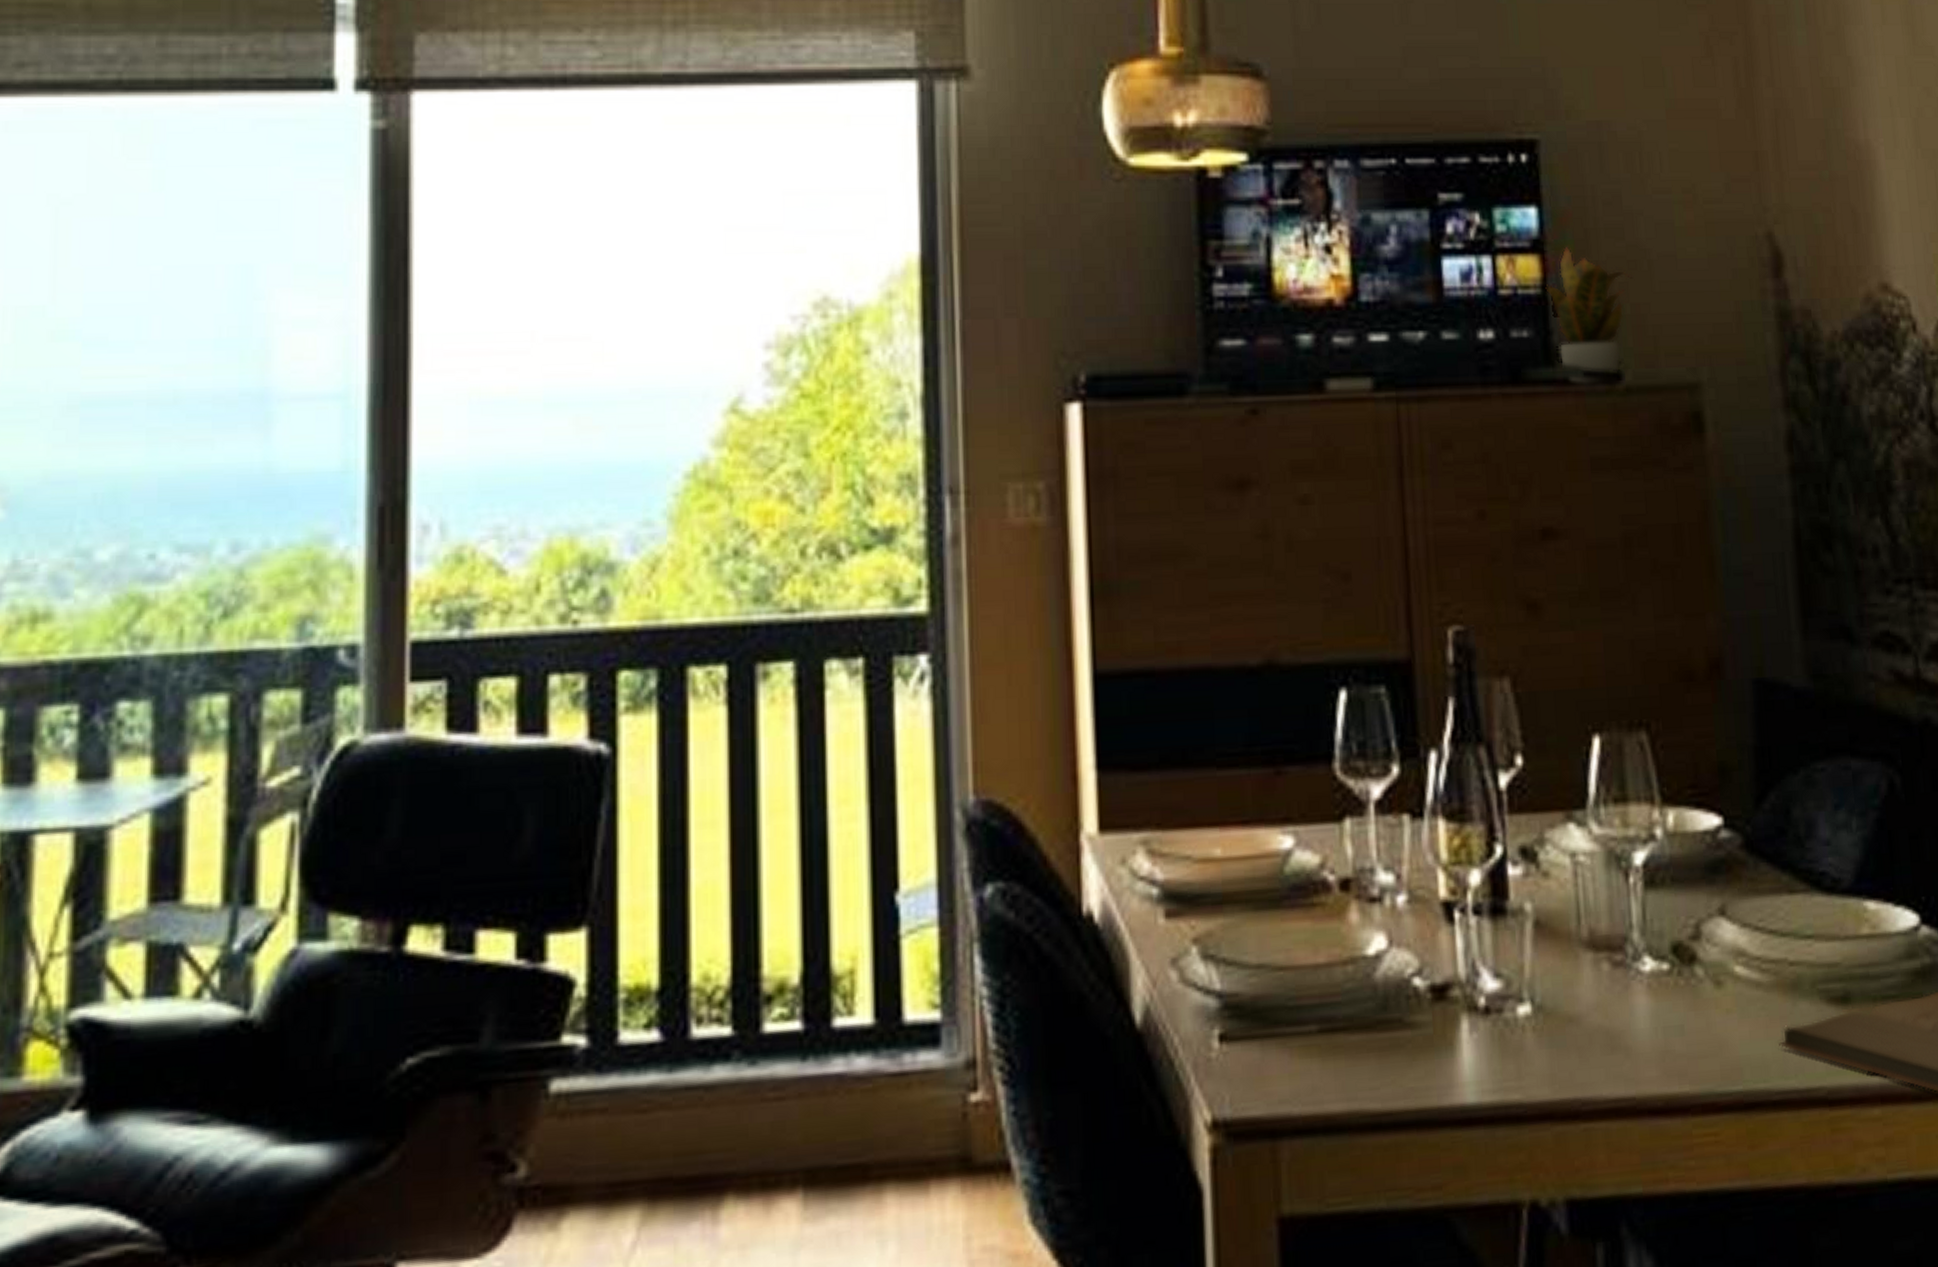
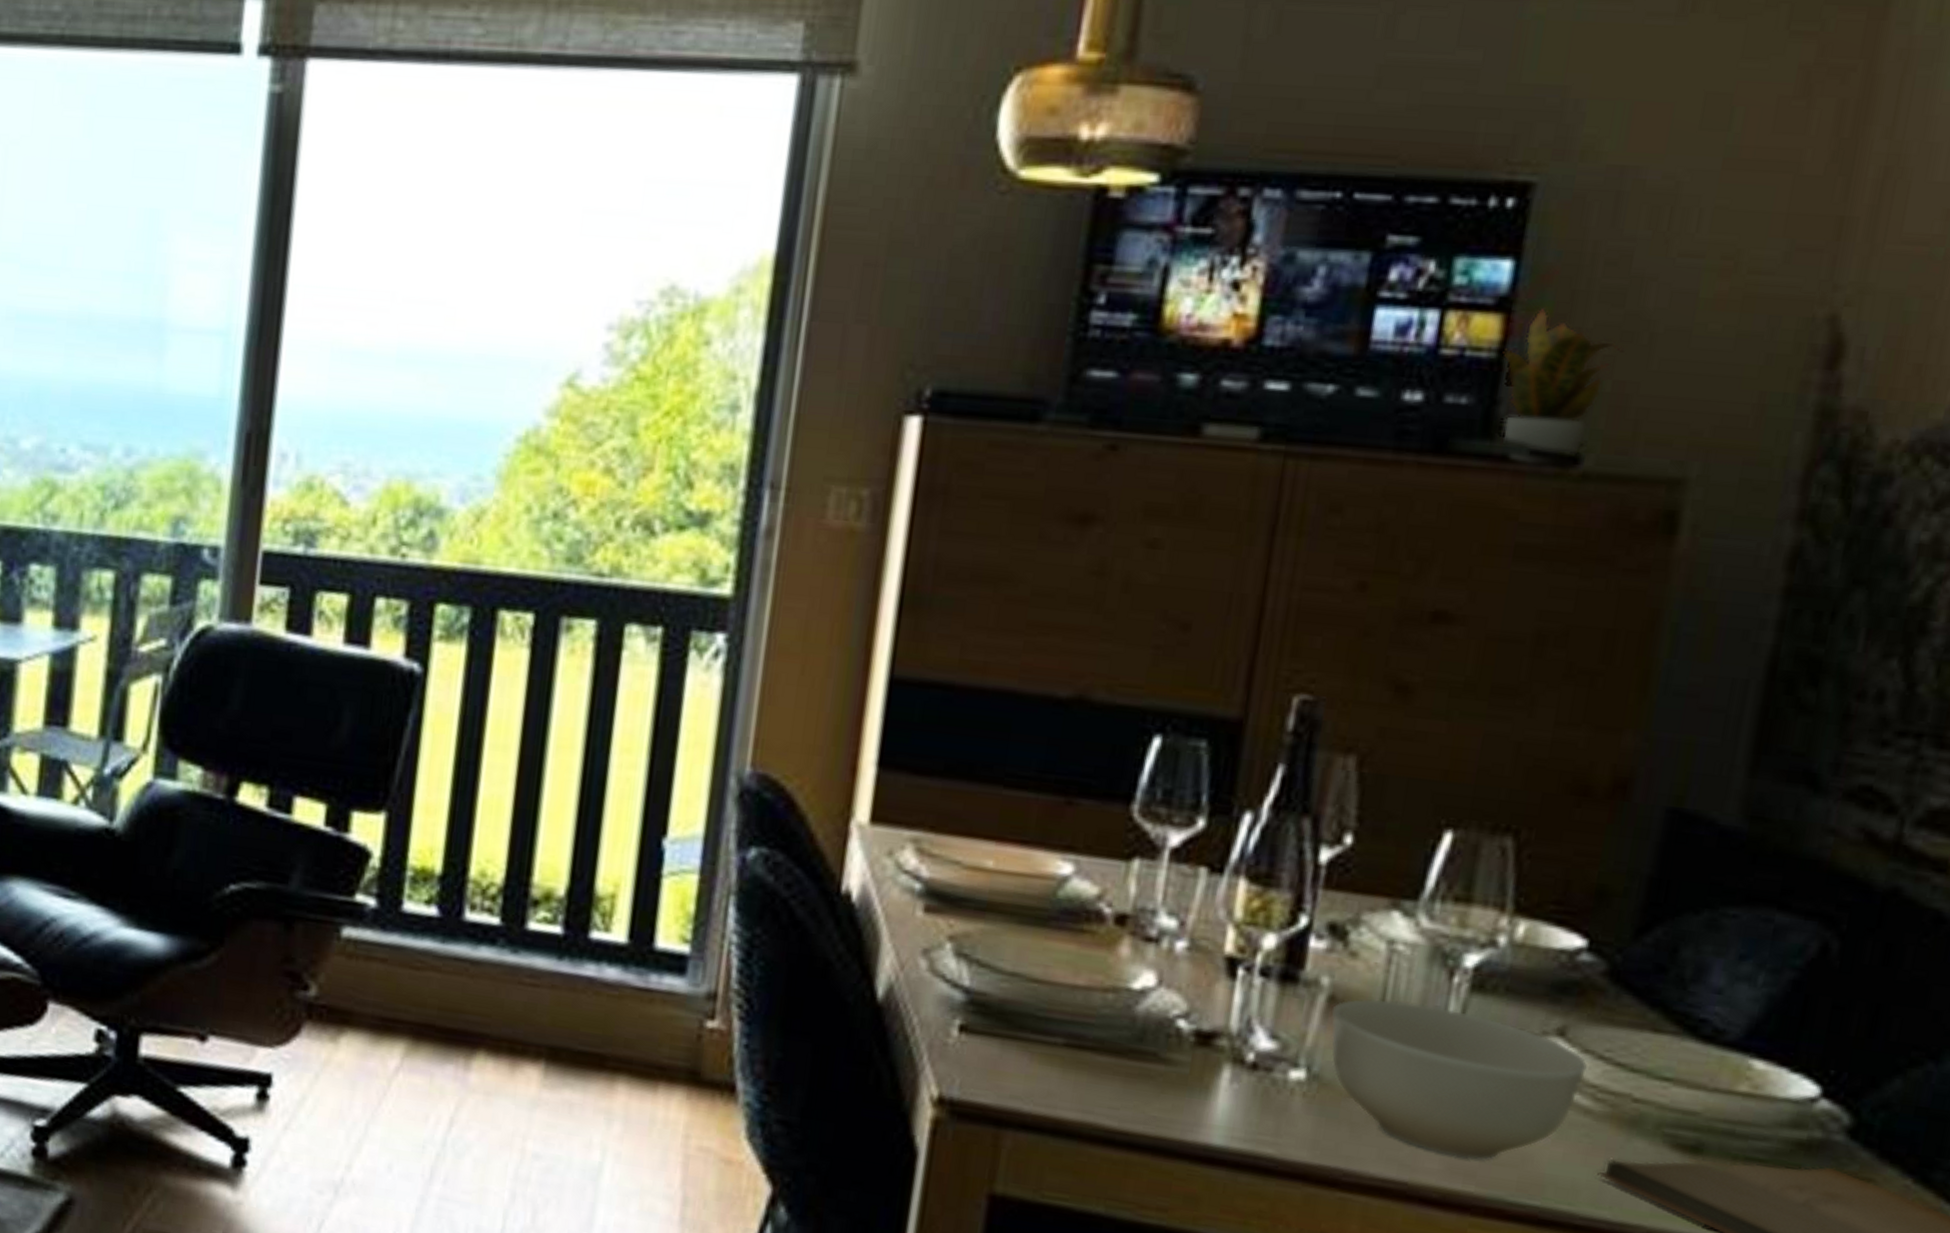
bowl: none [1539,910,1750,1059] -> present [1330,998,1588,1160]

